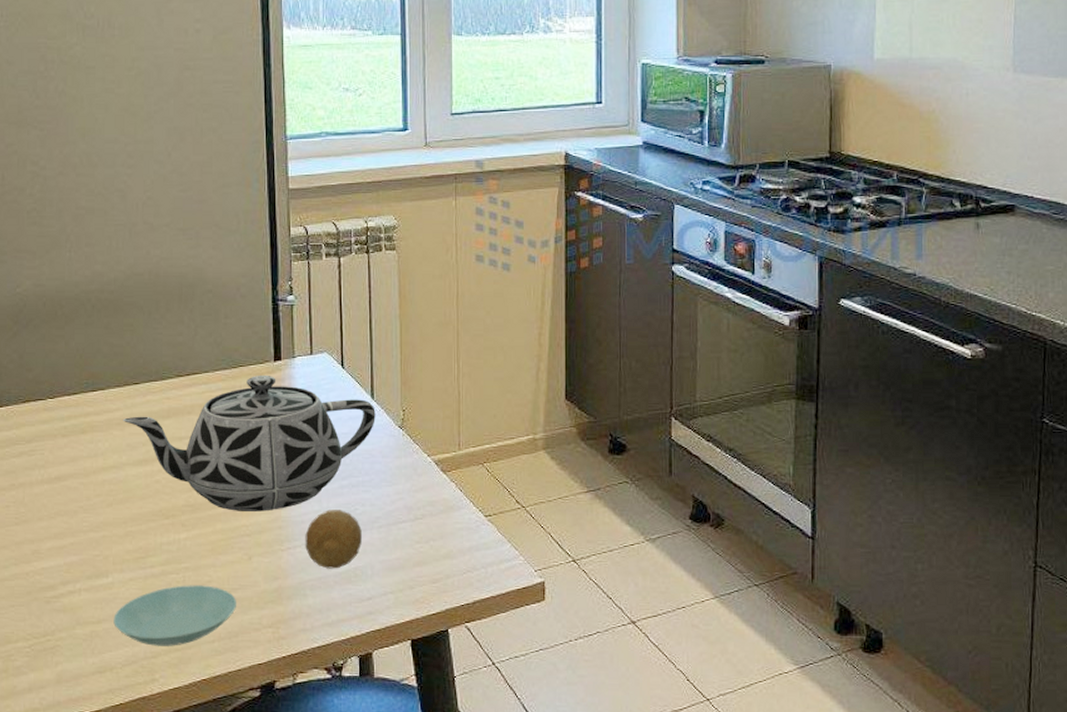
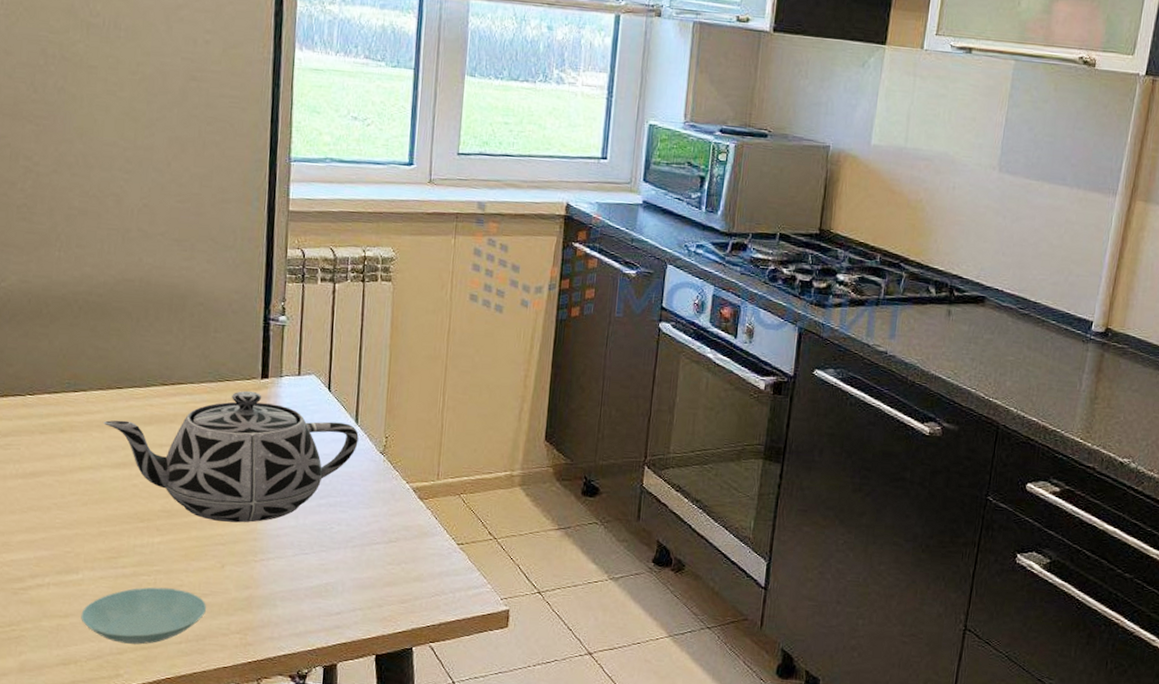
fruit: present [305,510,362,569] -> none [278,526,336,583]

